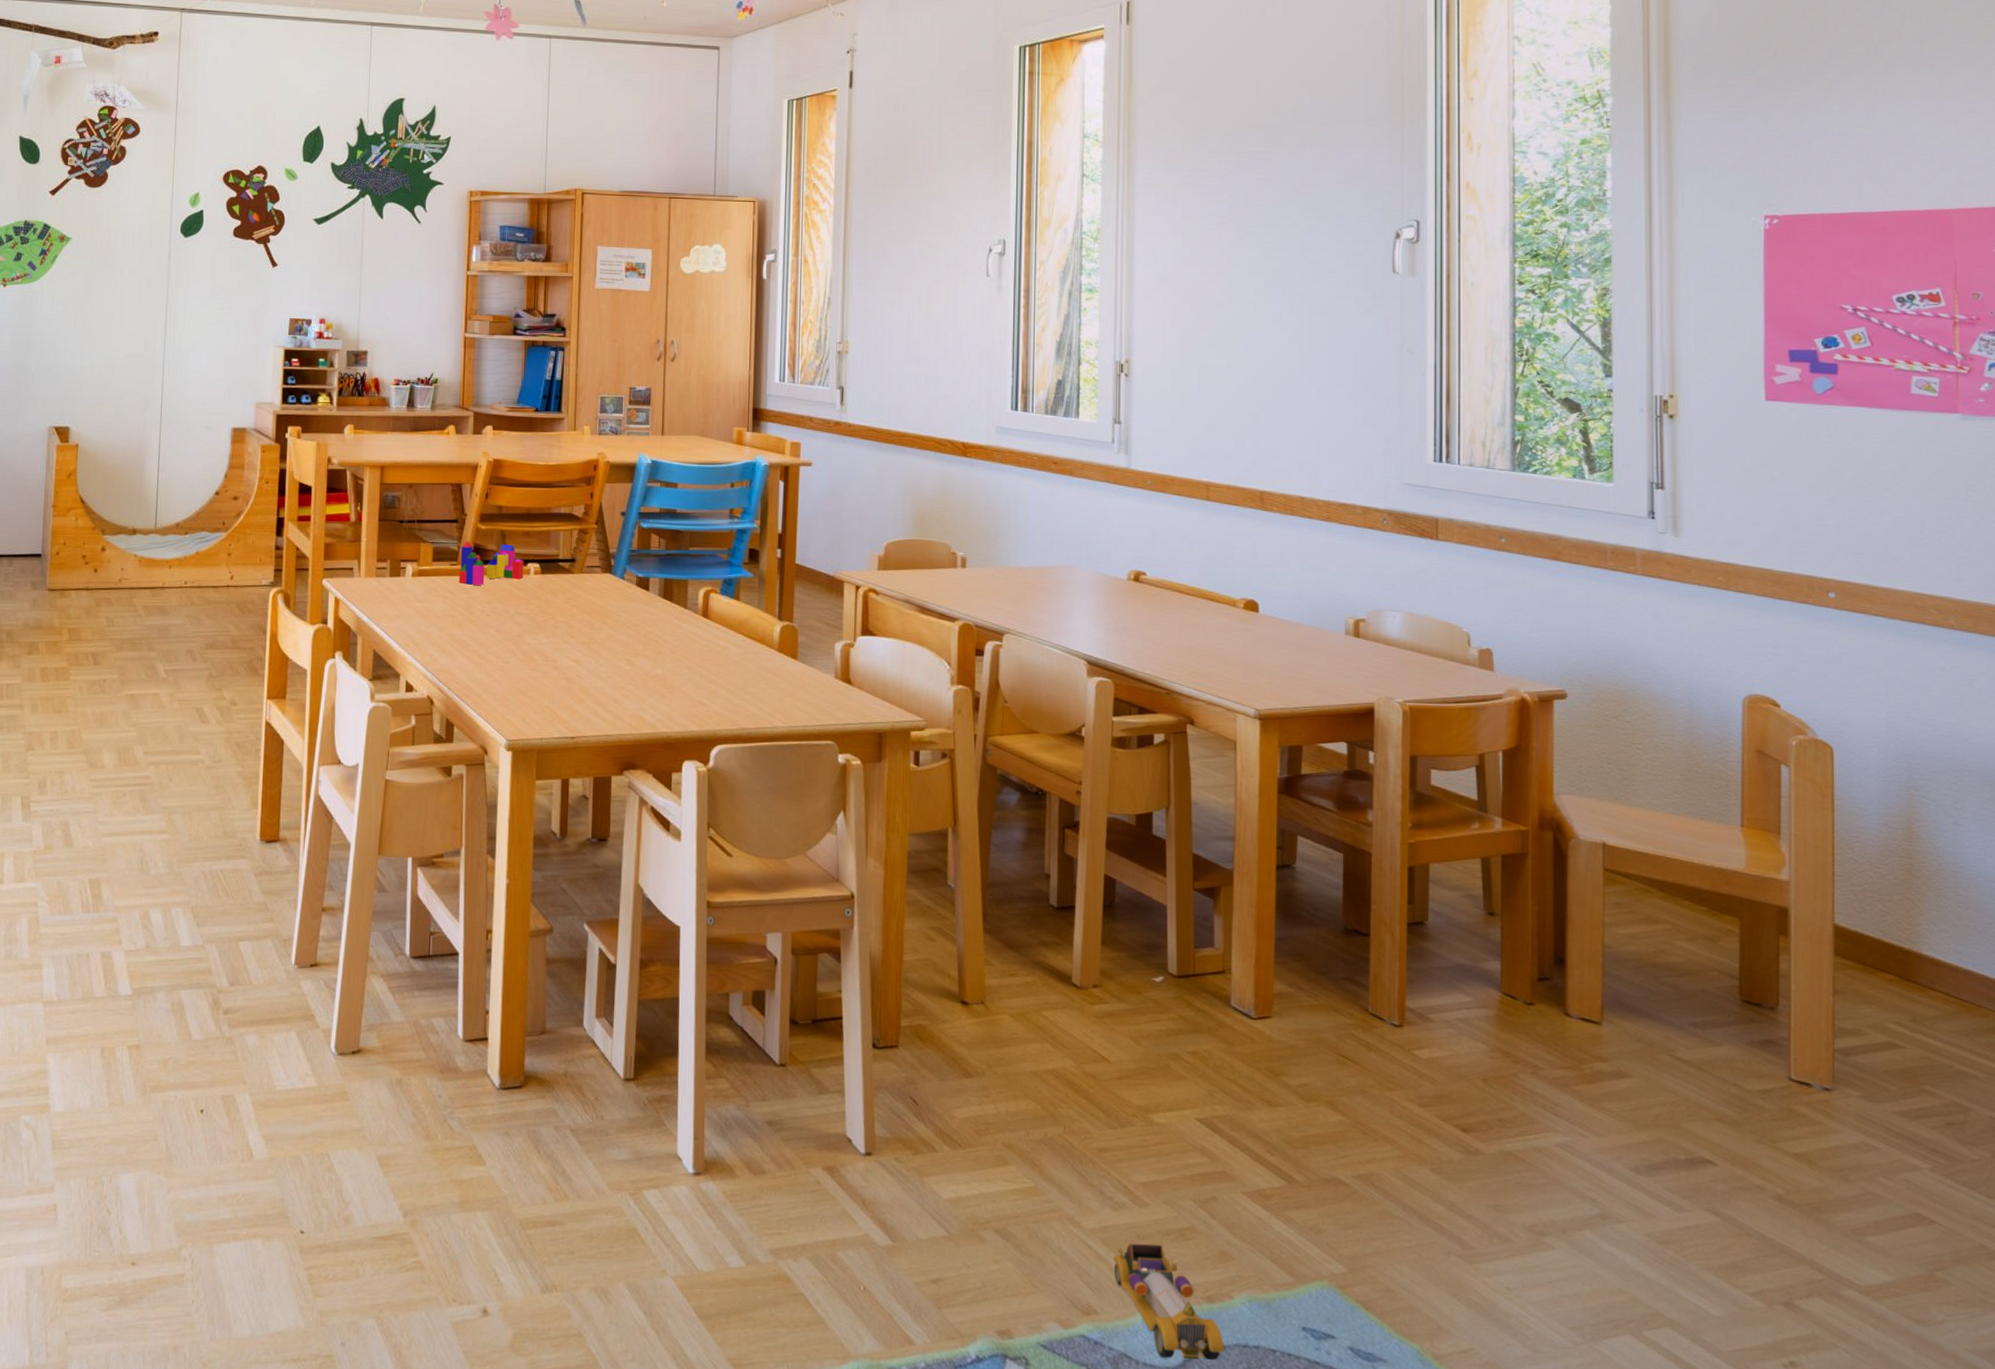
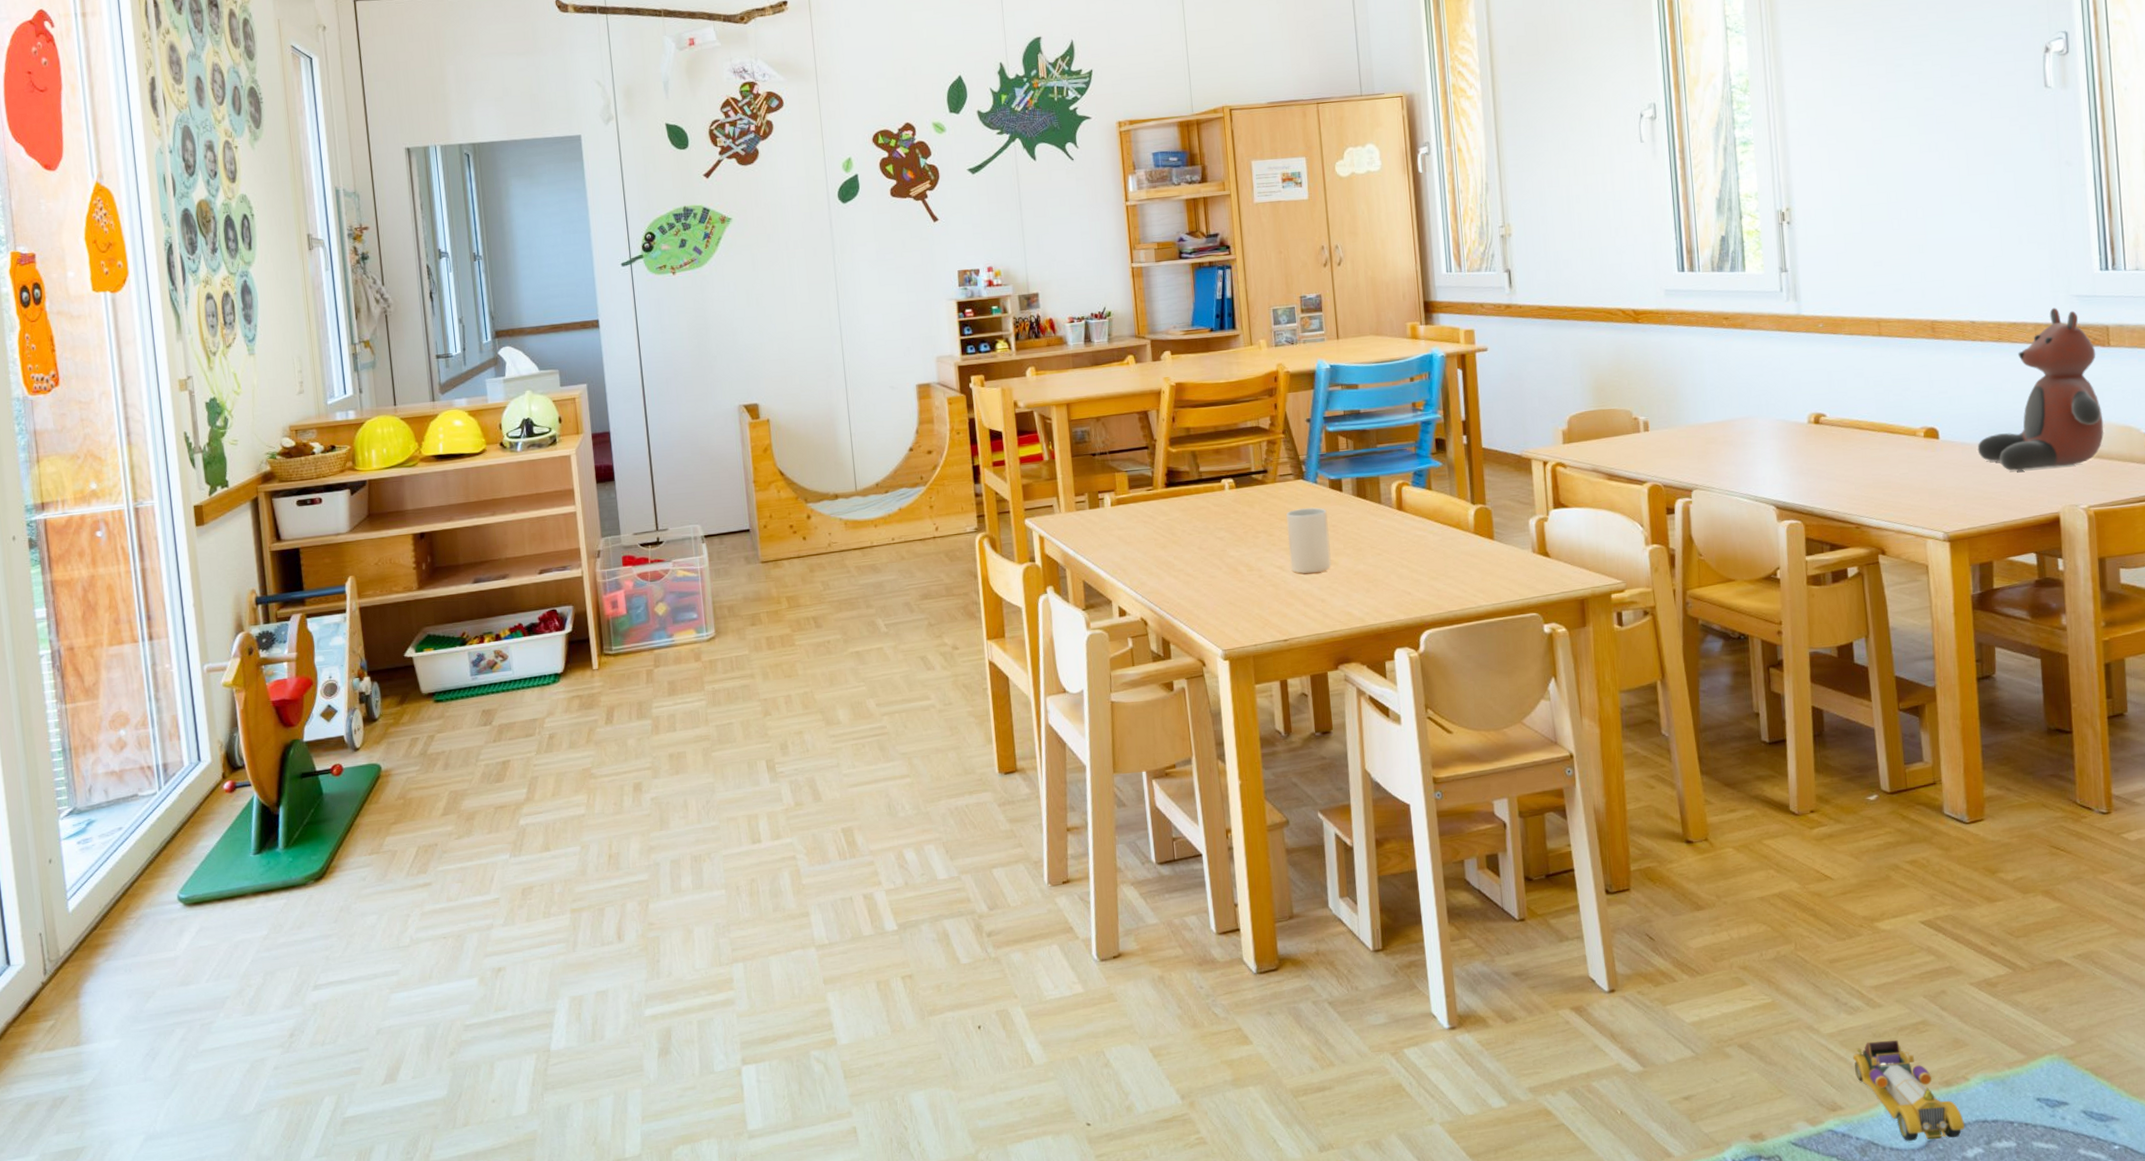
building blocks: present [458,540,524,586] -> none [1154,463,1219,507]
cup: none [587,603,631,672] -> present [1286,507,1332,574]
teddy bear: none [1296,493,1426,656] -> present [1977,307,2104,471]

